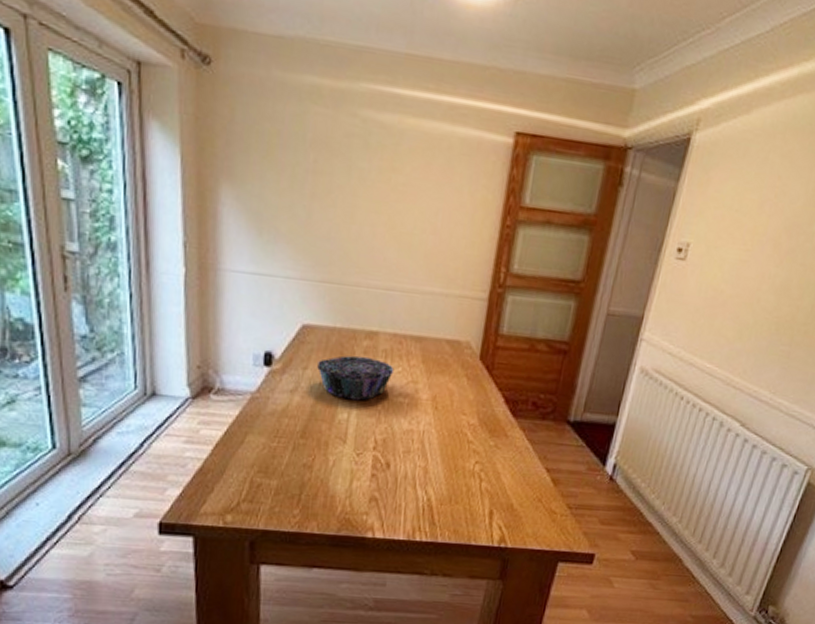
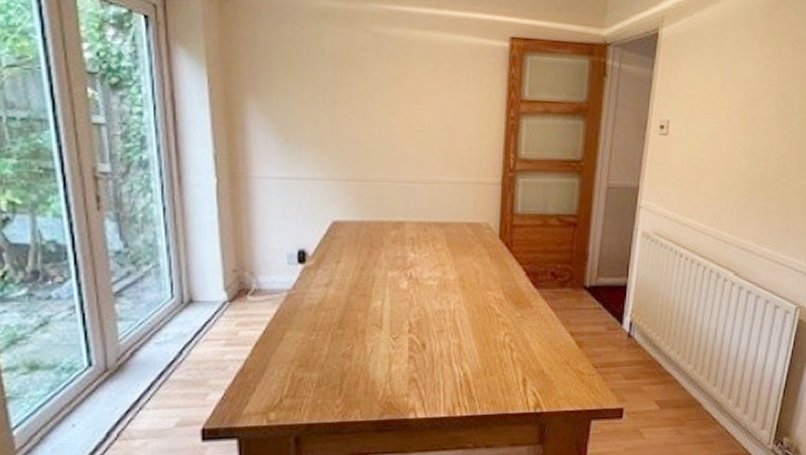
decorative bowl: present [317,355,395,401] -> none [349,245,422,287]

